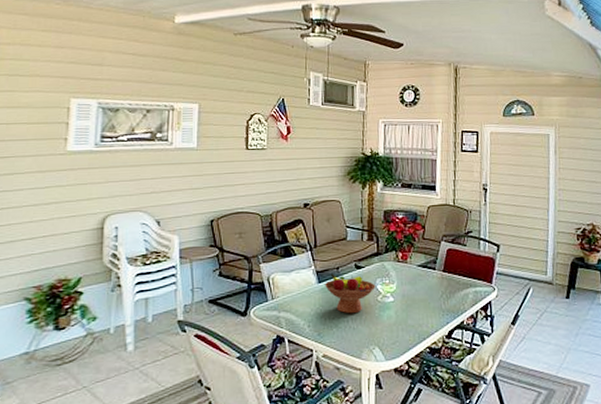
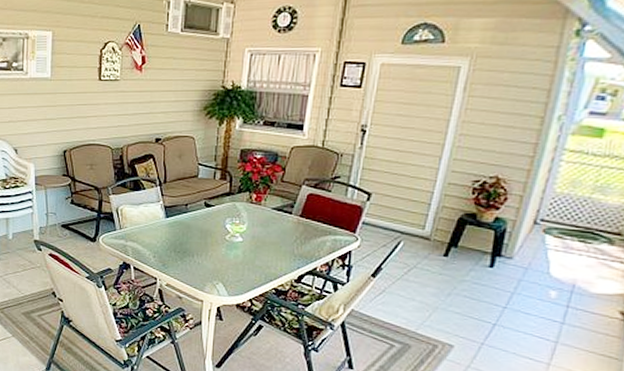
fruit bowl: present [325,273,376,314] -> none [172,210,225,250]

